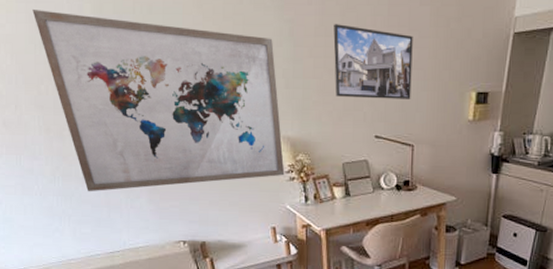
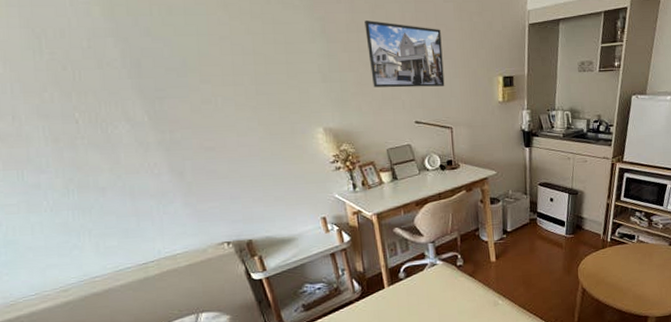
wall art: present [32,10,285,192] -> none [28,14,330,203]

